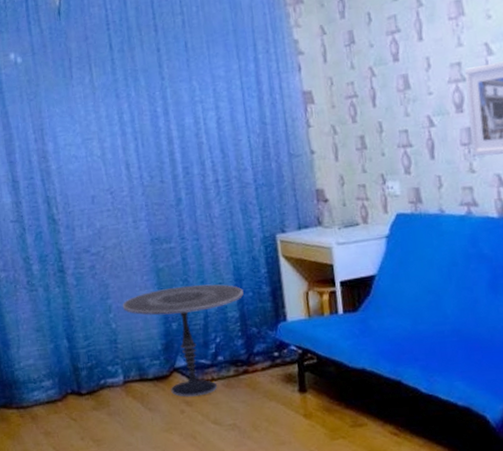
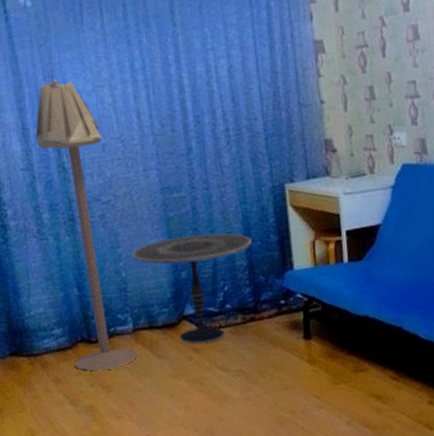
floor lamp: none [25,133,130,424] -> present [35,79,139,371]

